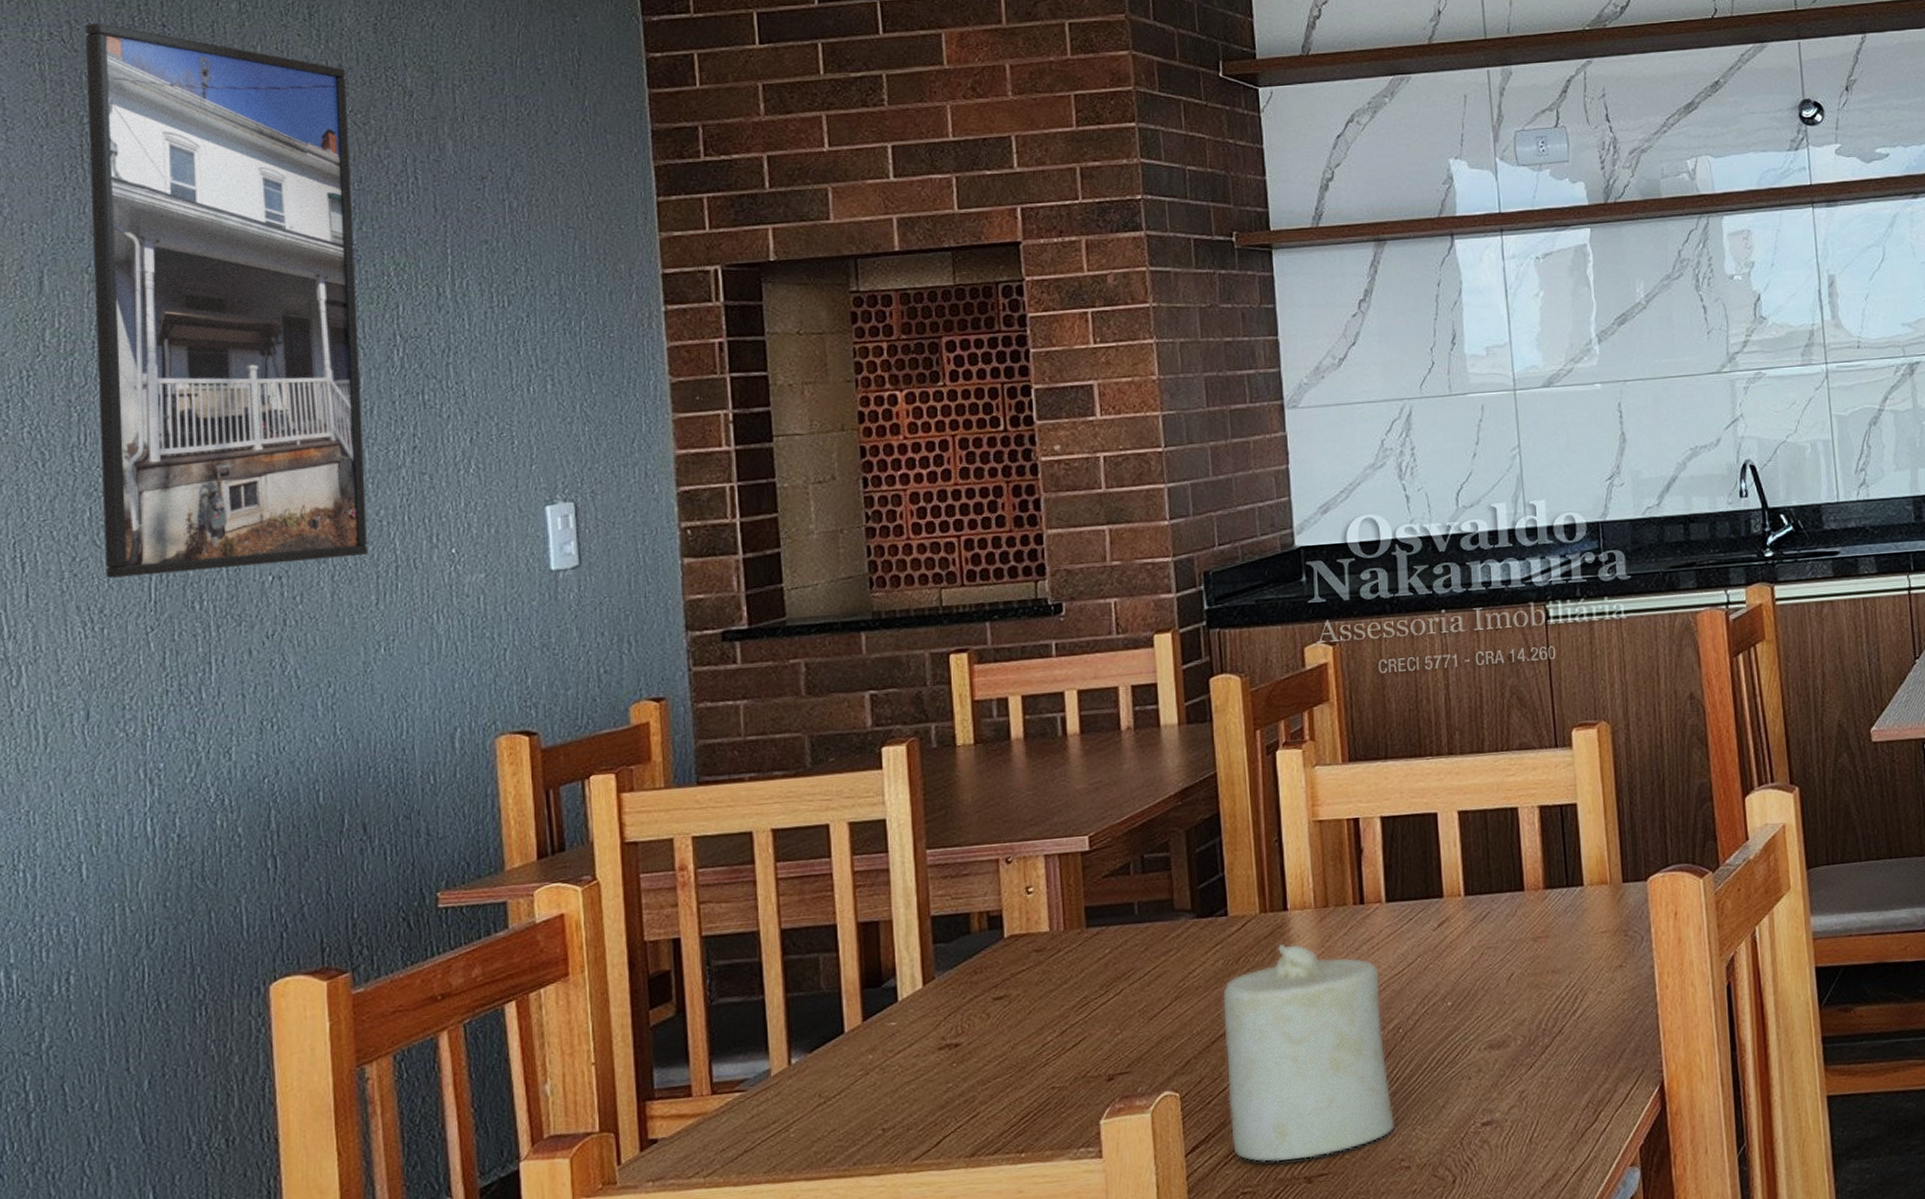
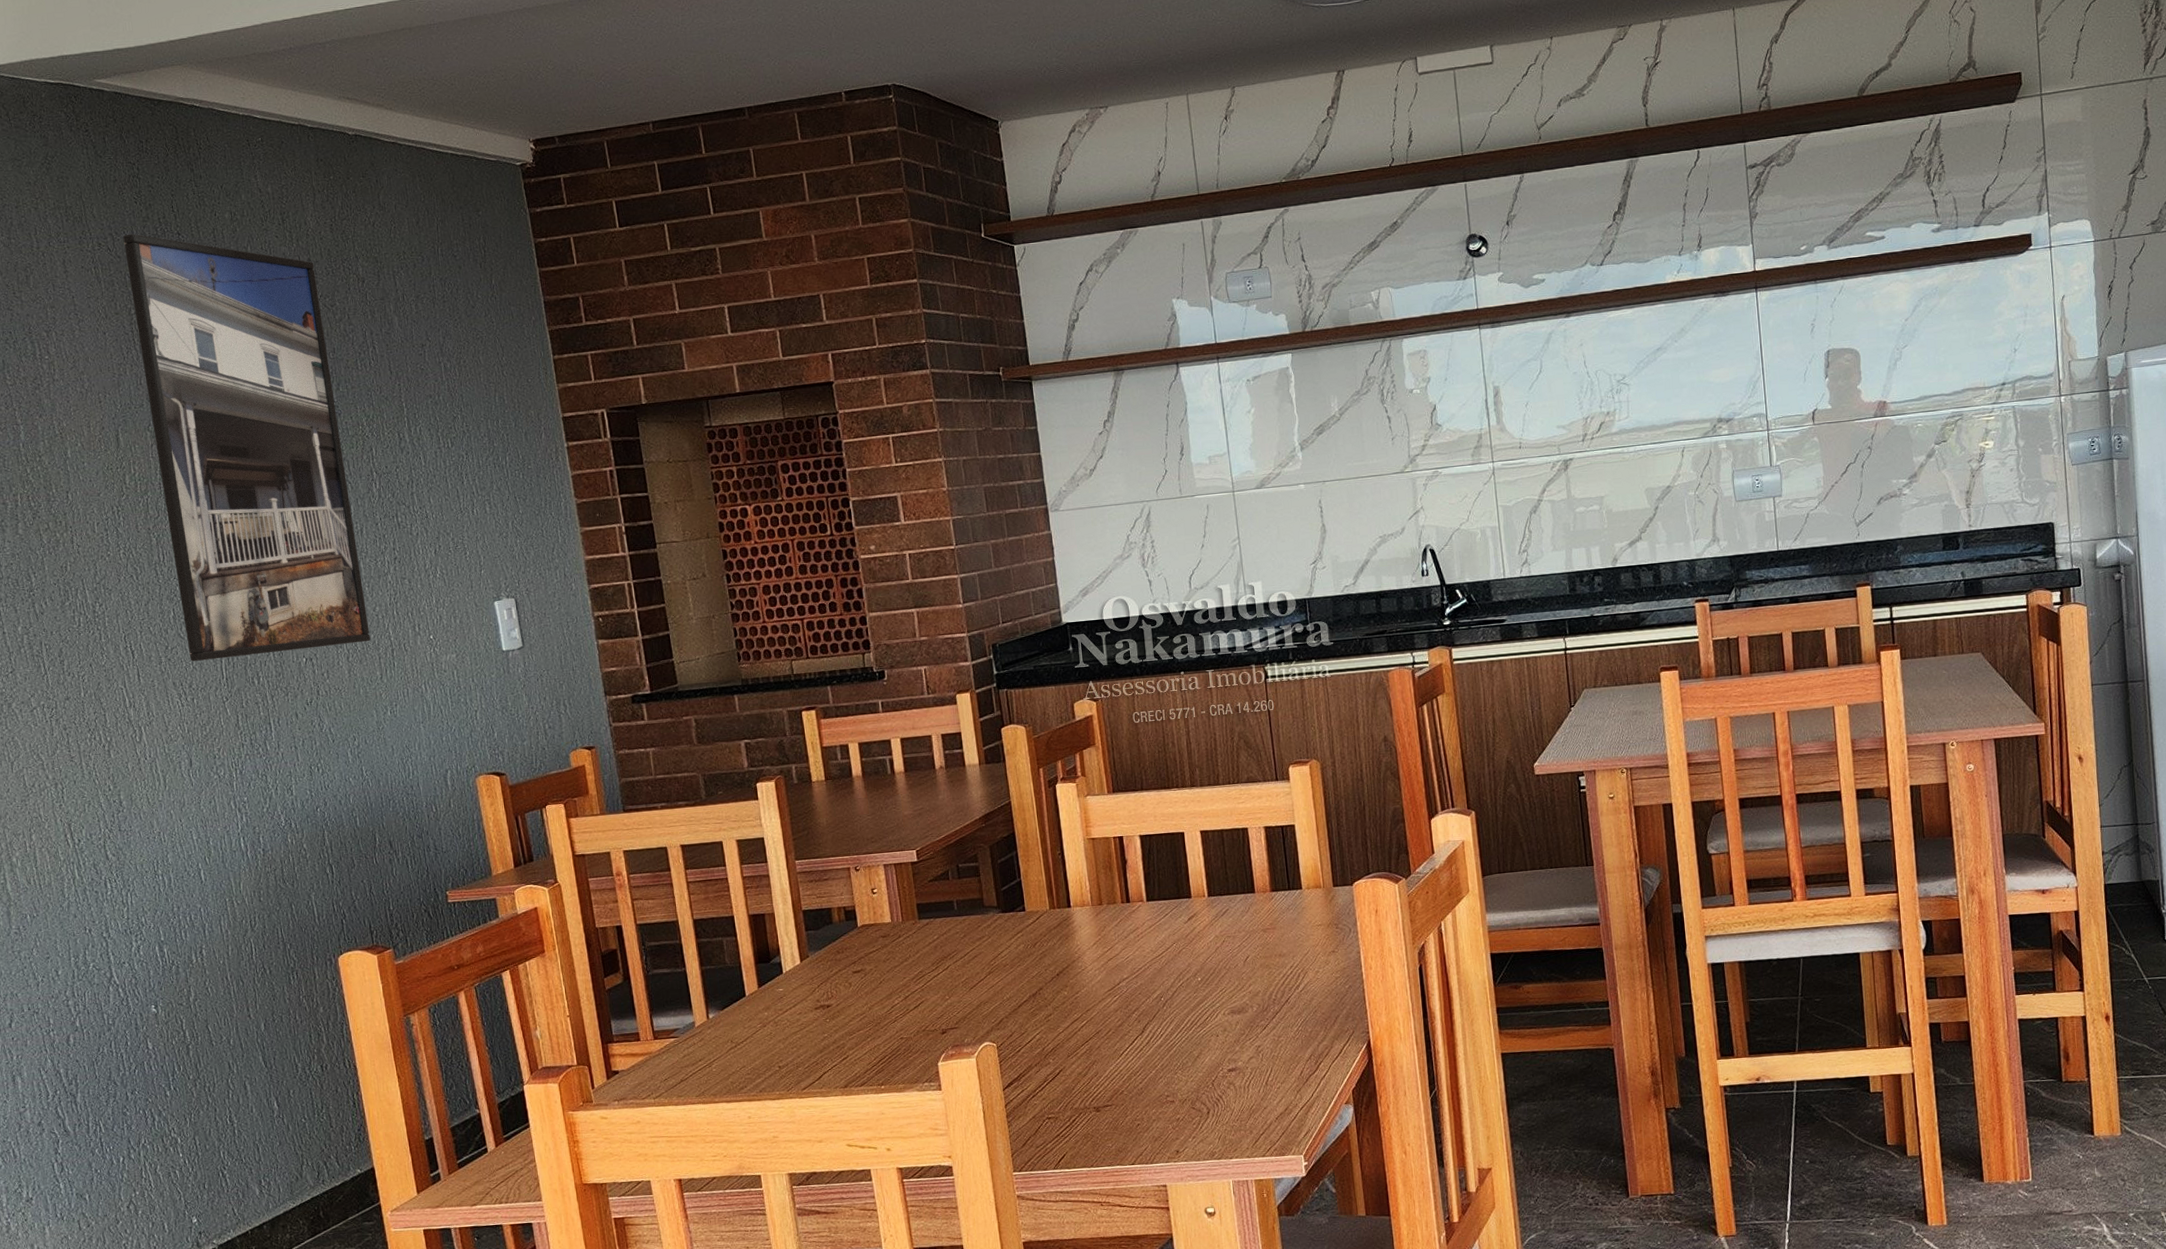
candle: present [1222,943,1394,1162] -> none [1024,932,1161,1096]

